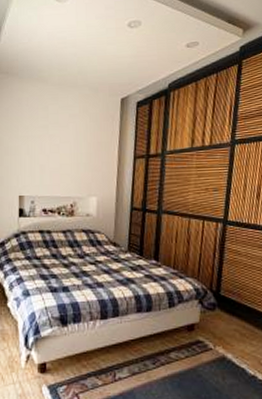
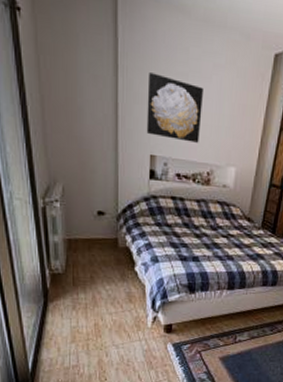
wall art: none [15,129,62,180] -> present [146,73,203,143]

